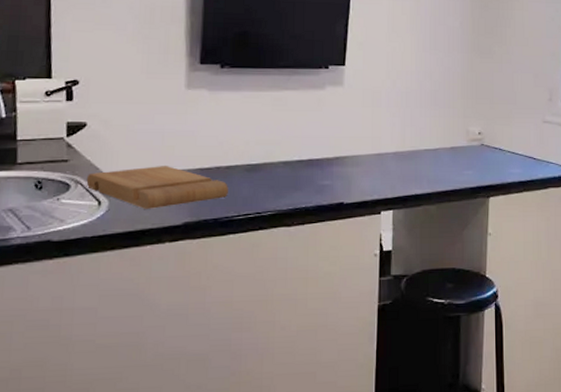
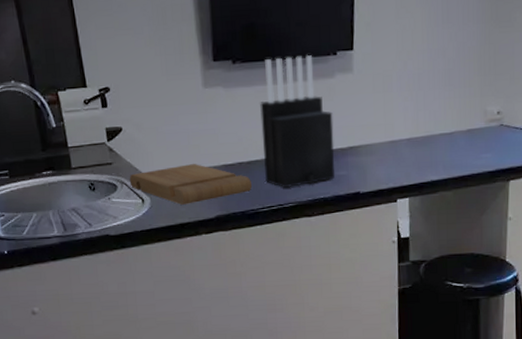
knife block: none [243,66,321,196] -> present [260,55,336,189]

